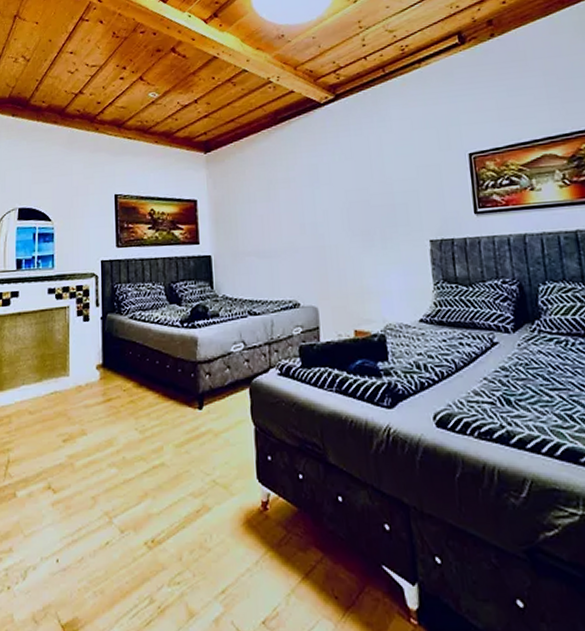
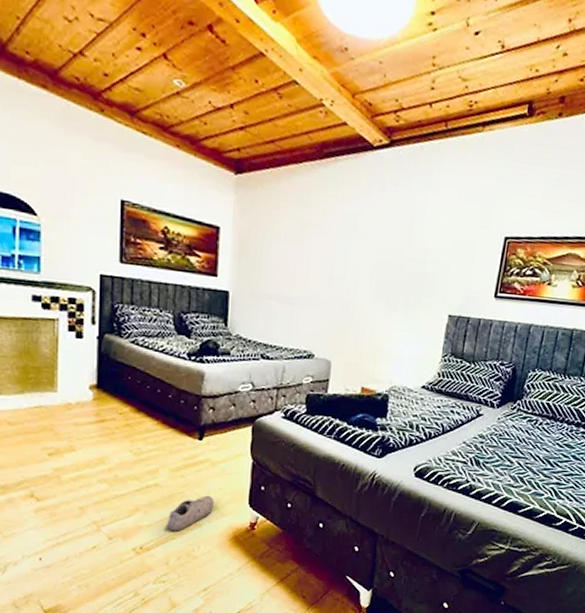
shoe: none [176,472,221,518] -> present [167,495,214,531]

